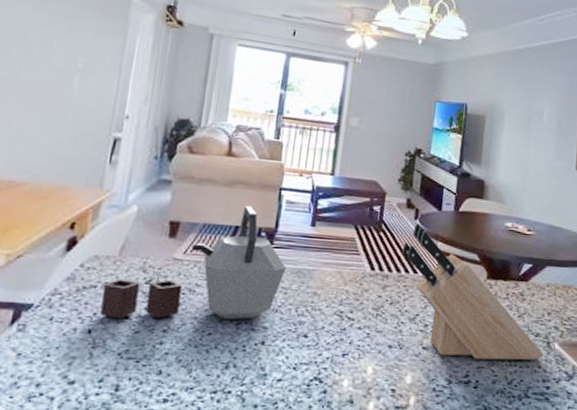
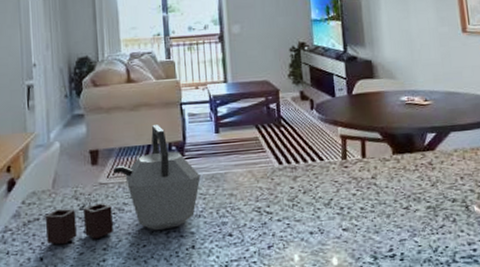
knife block: present [402,223,544,360] -> none [305,113,465,234]

